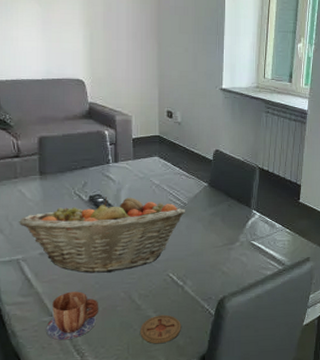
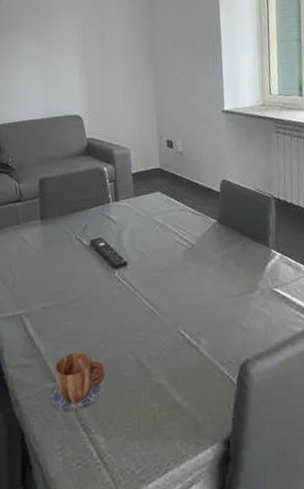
fruit basket: present [19,197,185,273] -> none [21,240,194,330]
coaster: present [140,314,181,344] -> none [151,382,199,421]

